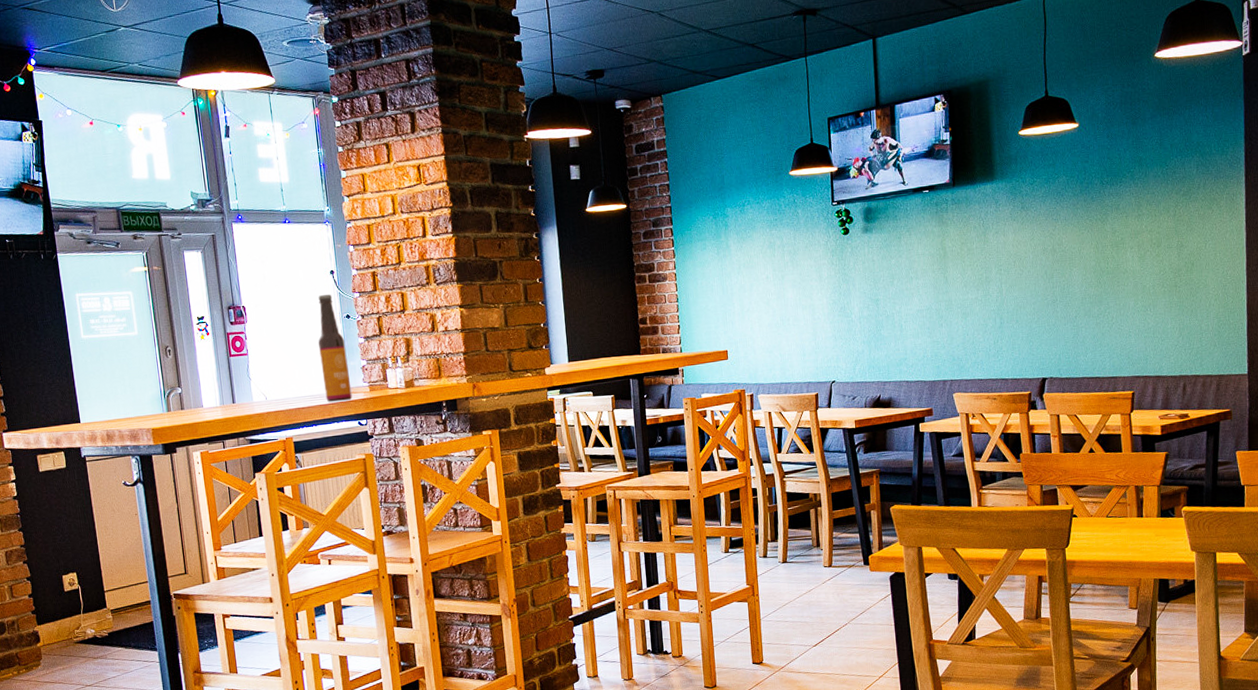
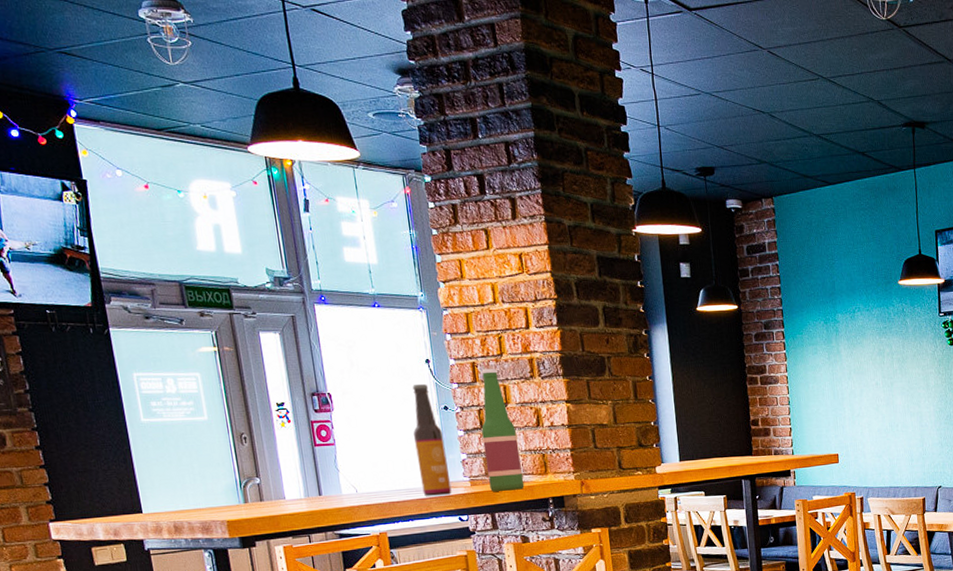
beer bottle: none [380,276,420,397] -> present [481,368,525,493]

